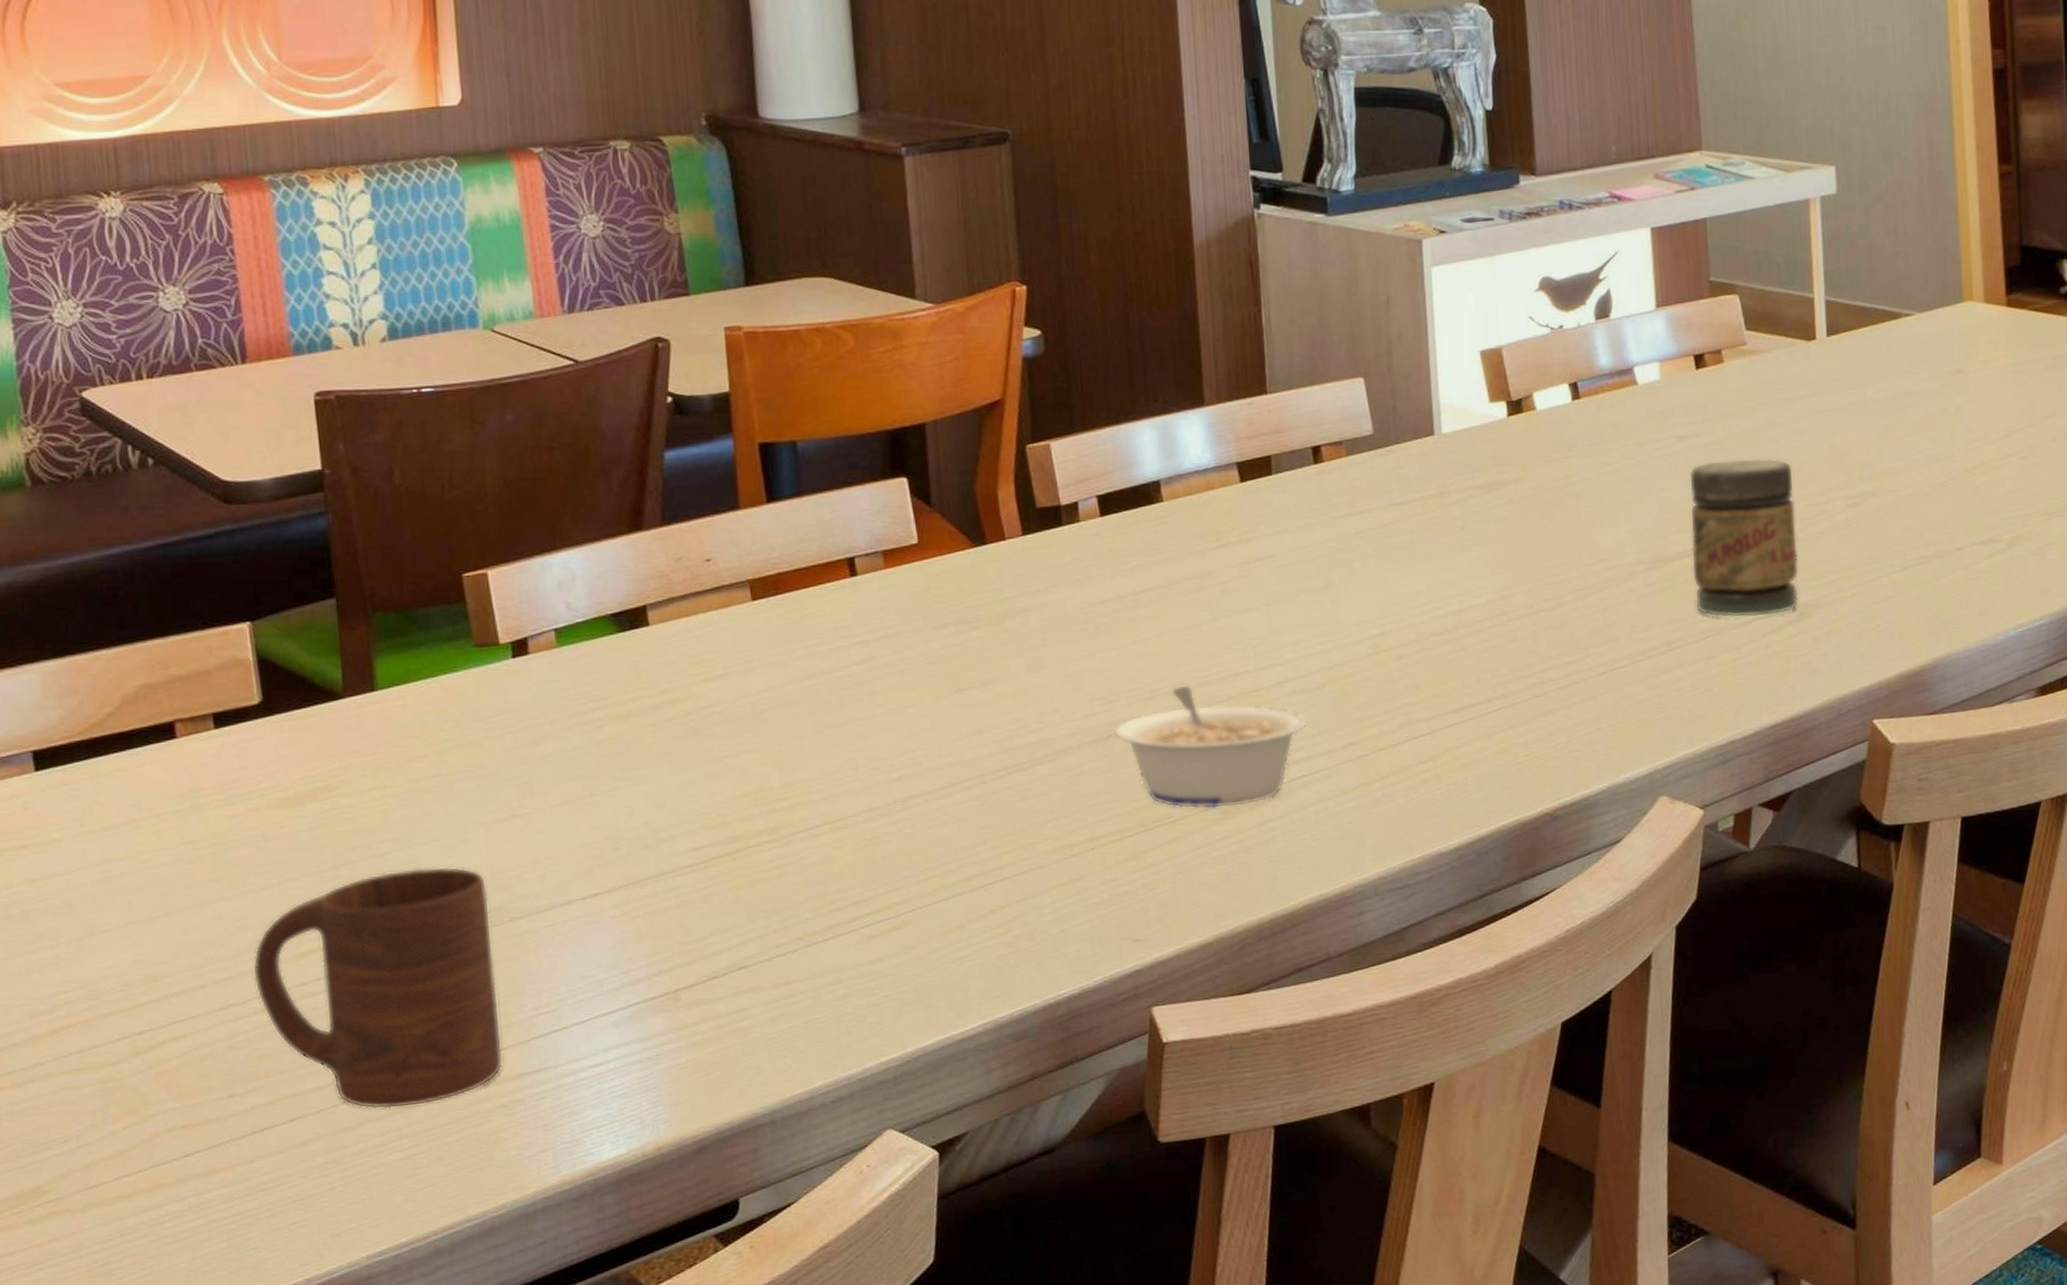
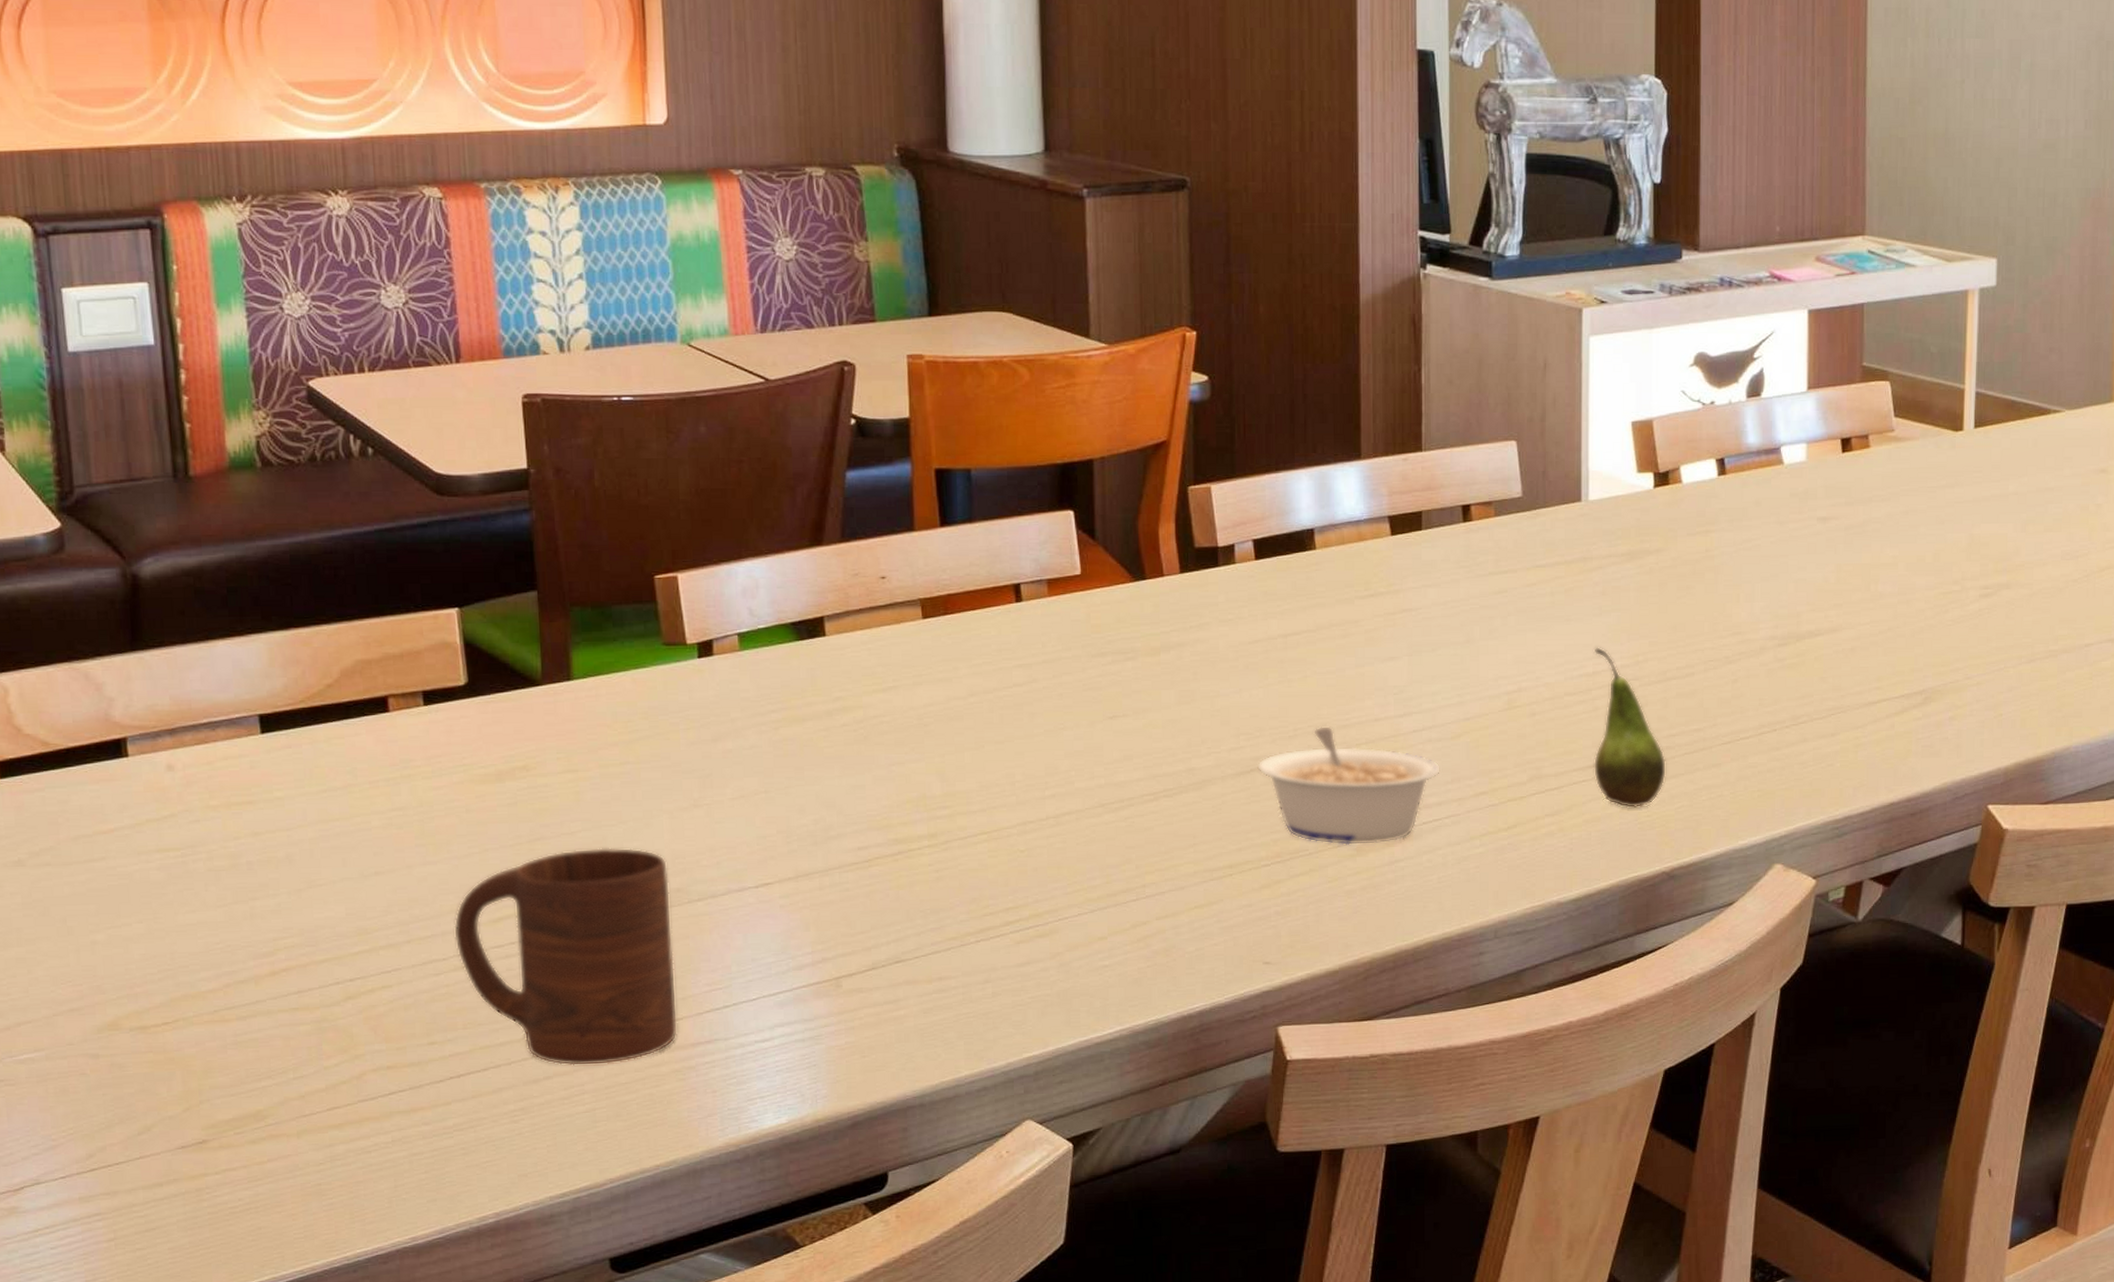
fruit: none [1457,583,1542,749] -> present [1593,647,1667,809]
jar: present [1689,458,1799,618] -> none [1822,543,1930,698]

